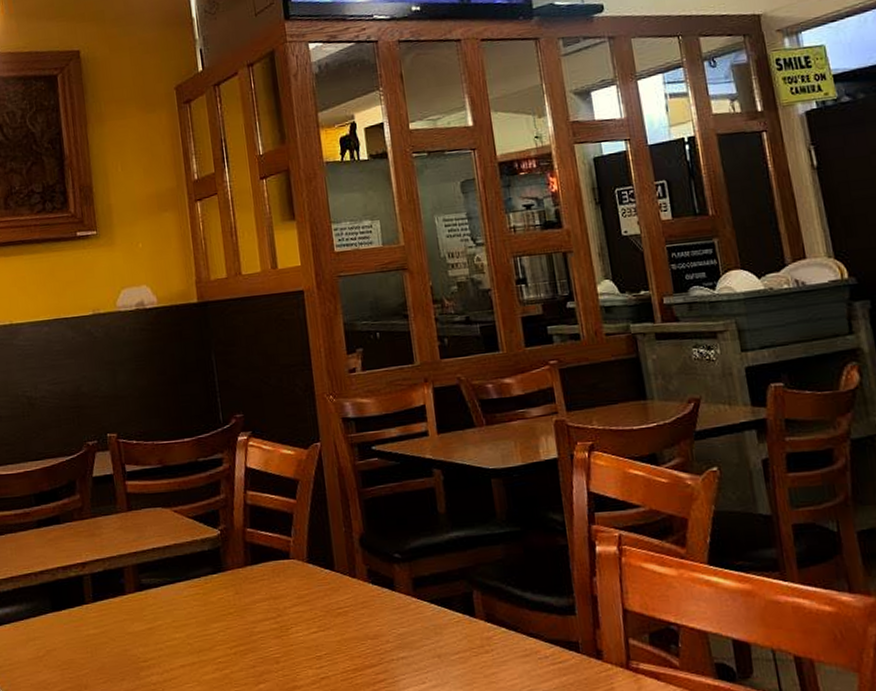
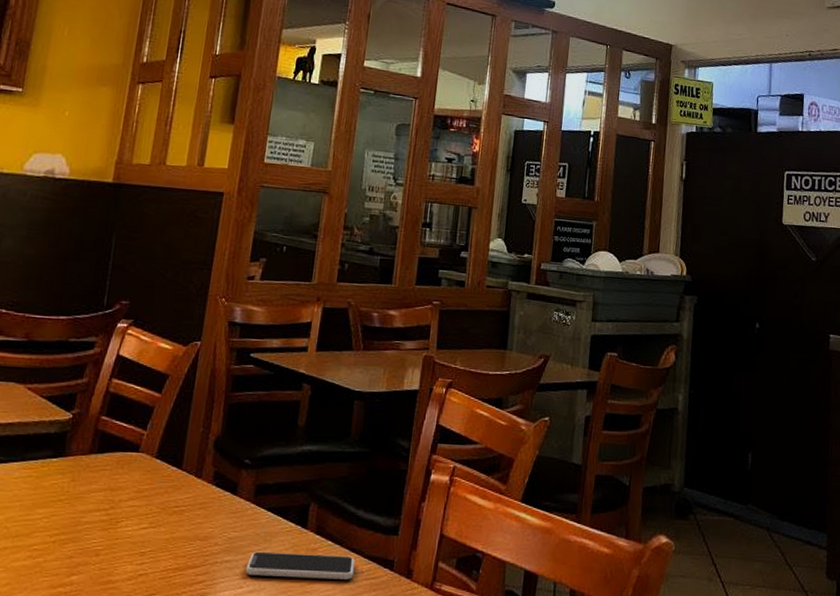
smartphone: none [423,641,538,670] -> present [245,551,356,580]

